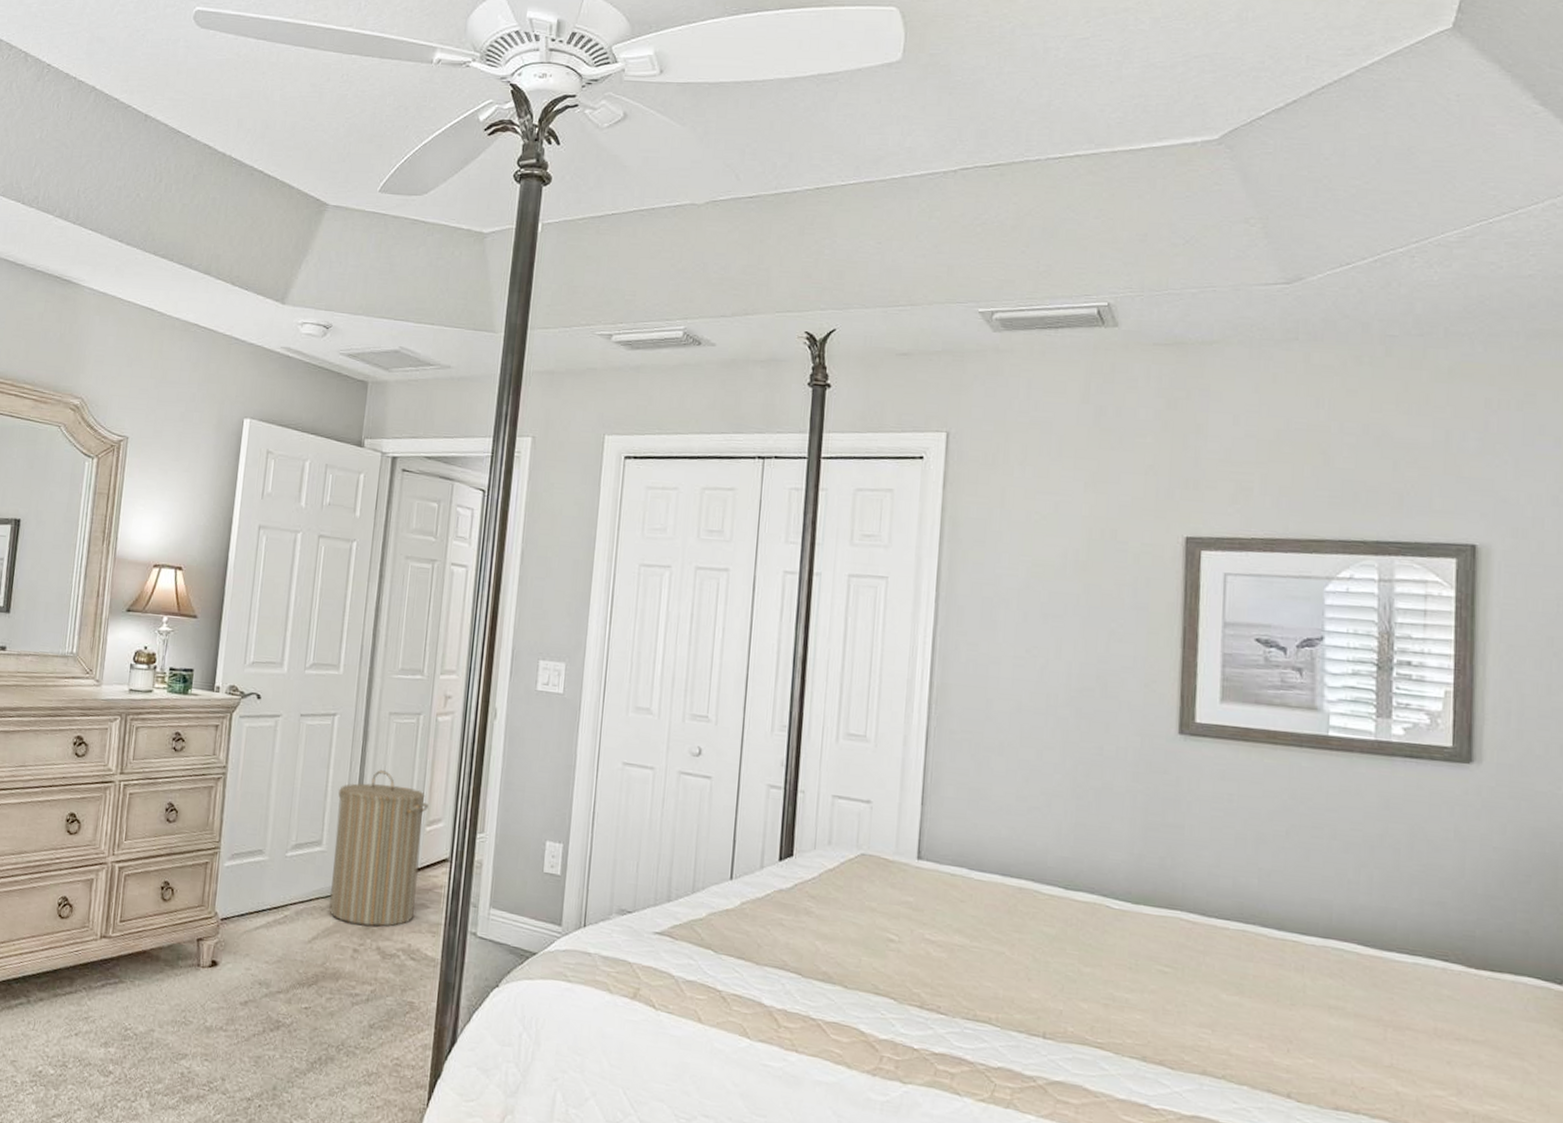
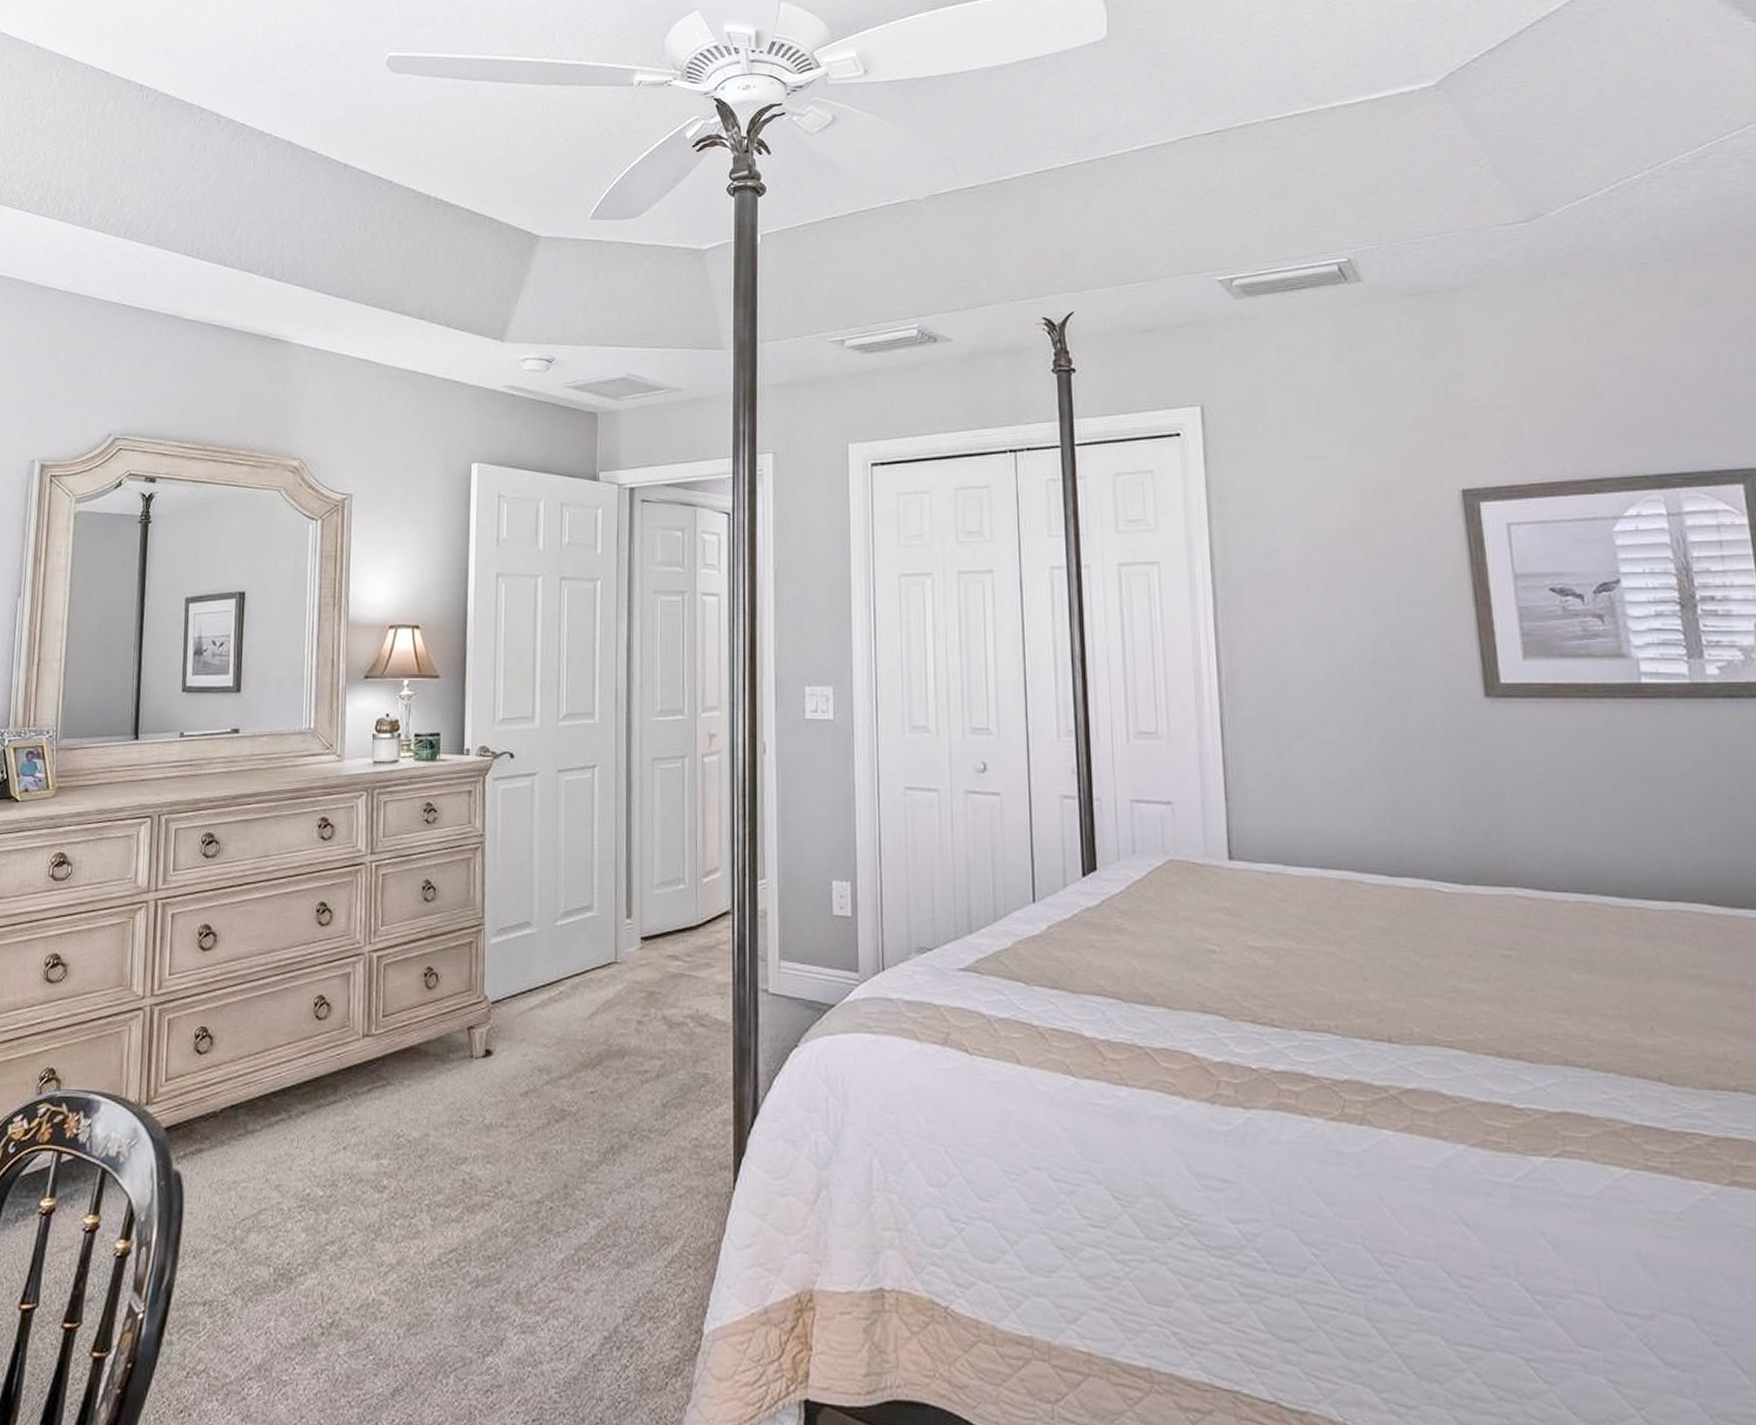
laundry hamper: present [329,770,428,927] -> none [606,821,703,995]

